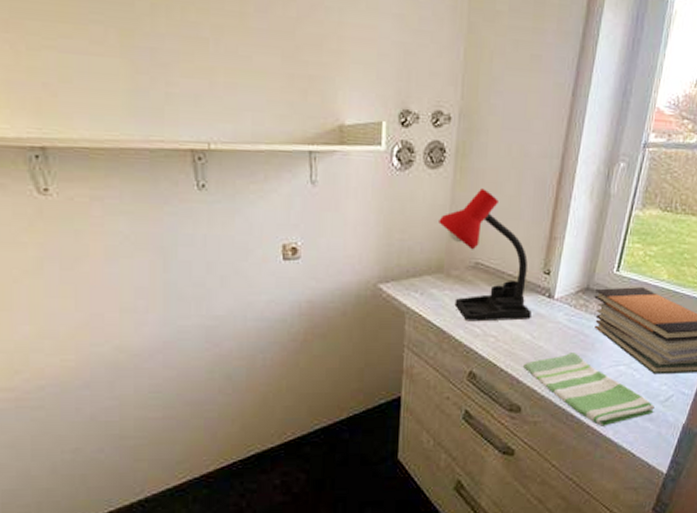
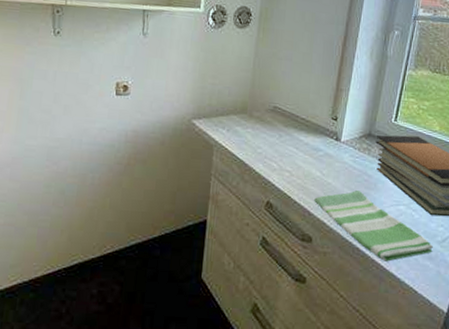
desk lamp: present [439,188,532,322] -> none [244,46,321,159]

